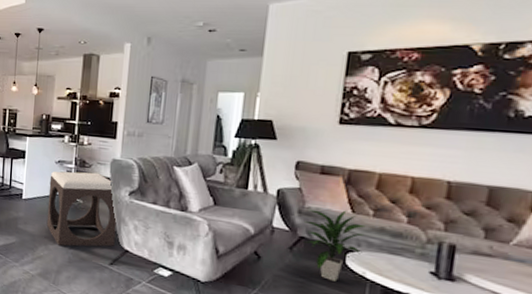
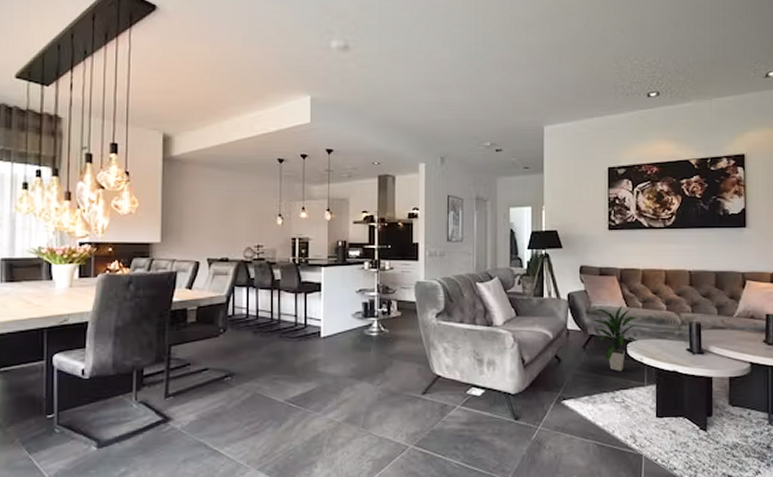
footstool: present [46,171,116,247] -> none [350,298,426,383]

